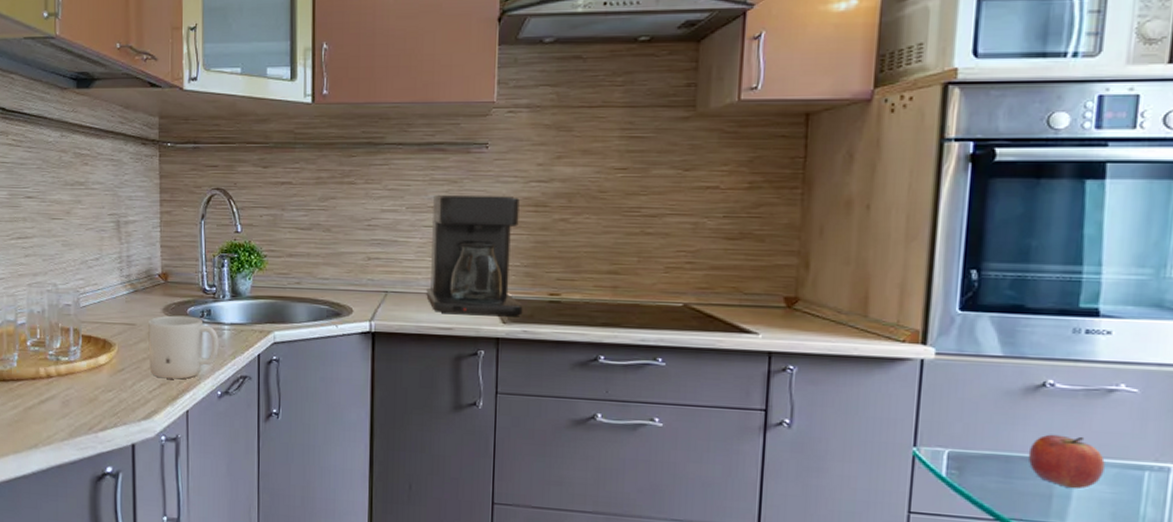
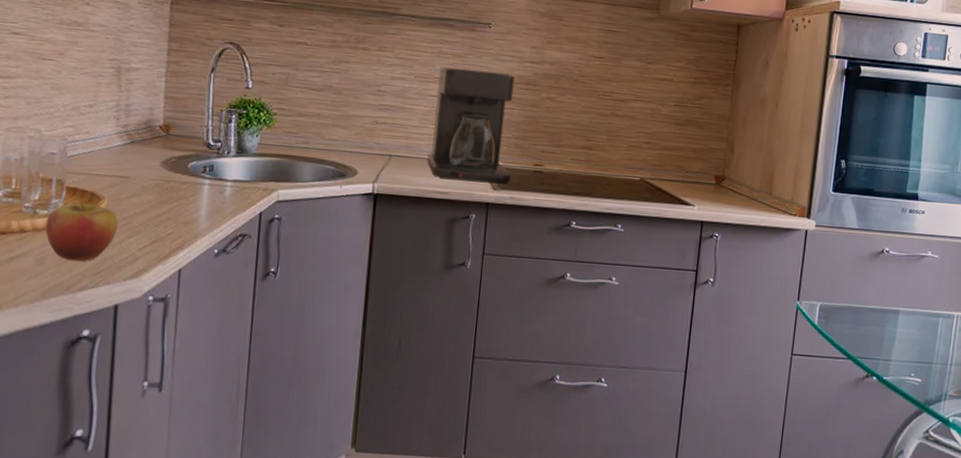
apple: none [67,349,129,403] -> present [45,202,118,261]
mug: present [148,315,220,380] -> none [141,169,221,237]
fruit: present [1027,434,1105,489] -> none [870,290,917,332]

